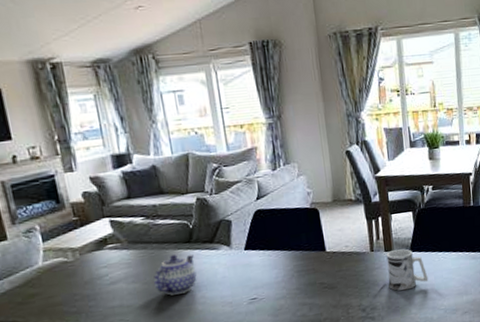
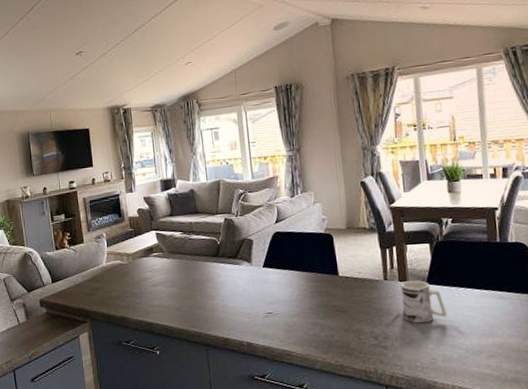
teapot: present [153,254,197,296] -> none [186,266,221,301]

